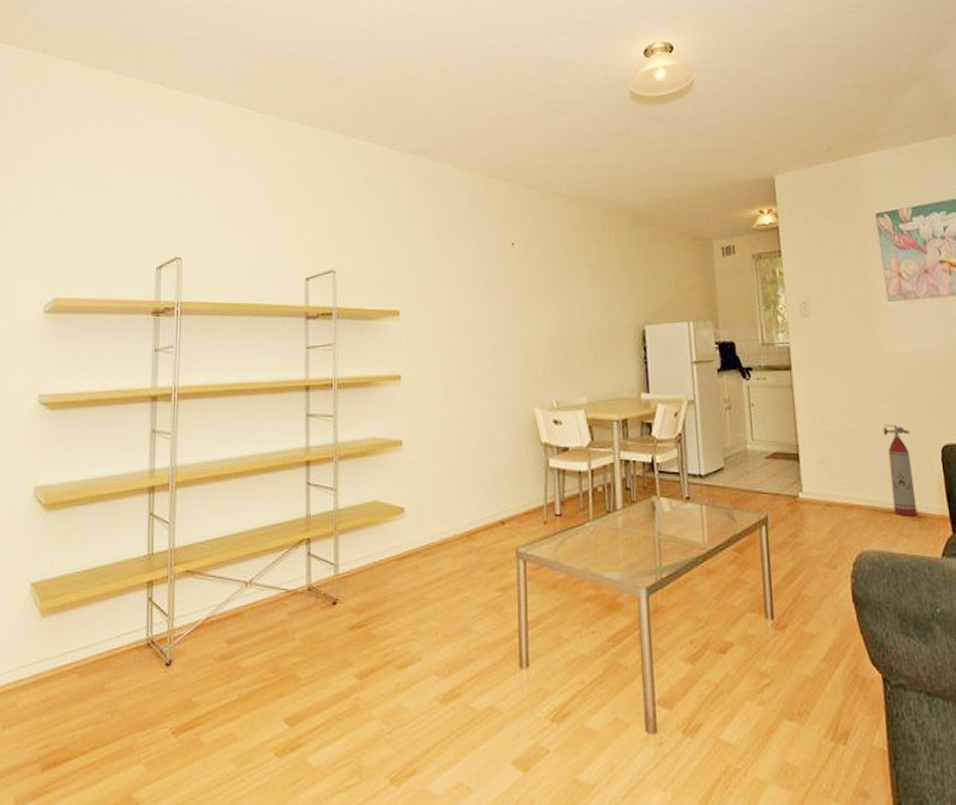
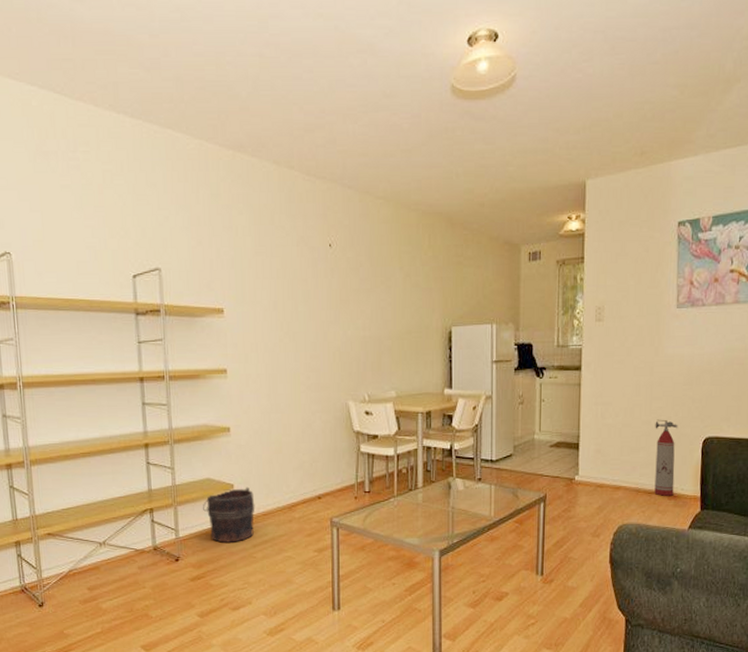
bucket: none [368,510,429,580] -> present [203,486,255,543]

